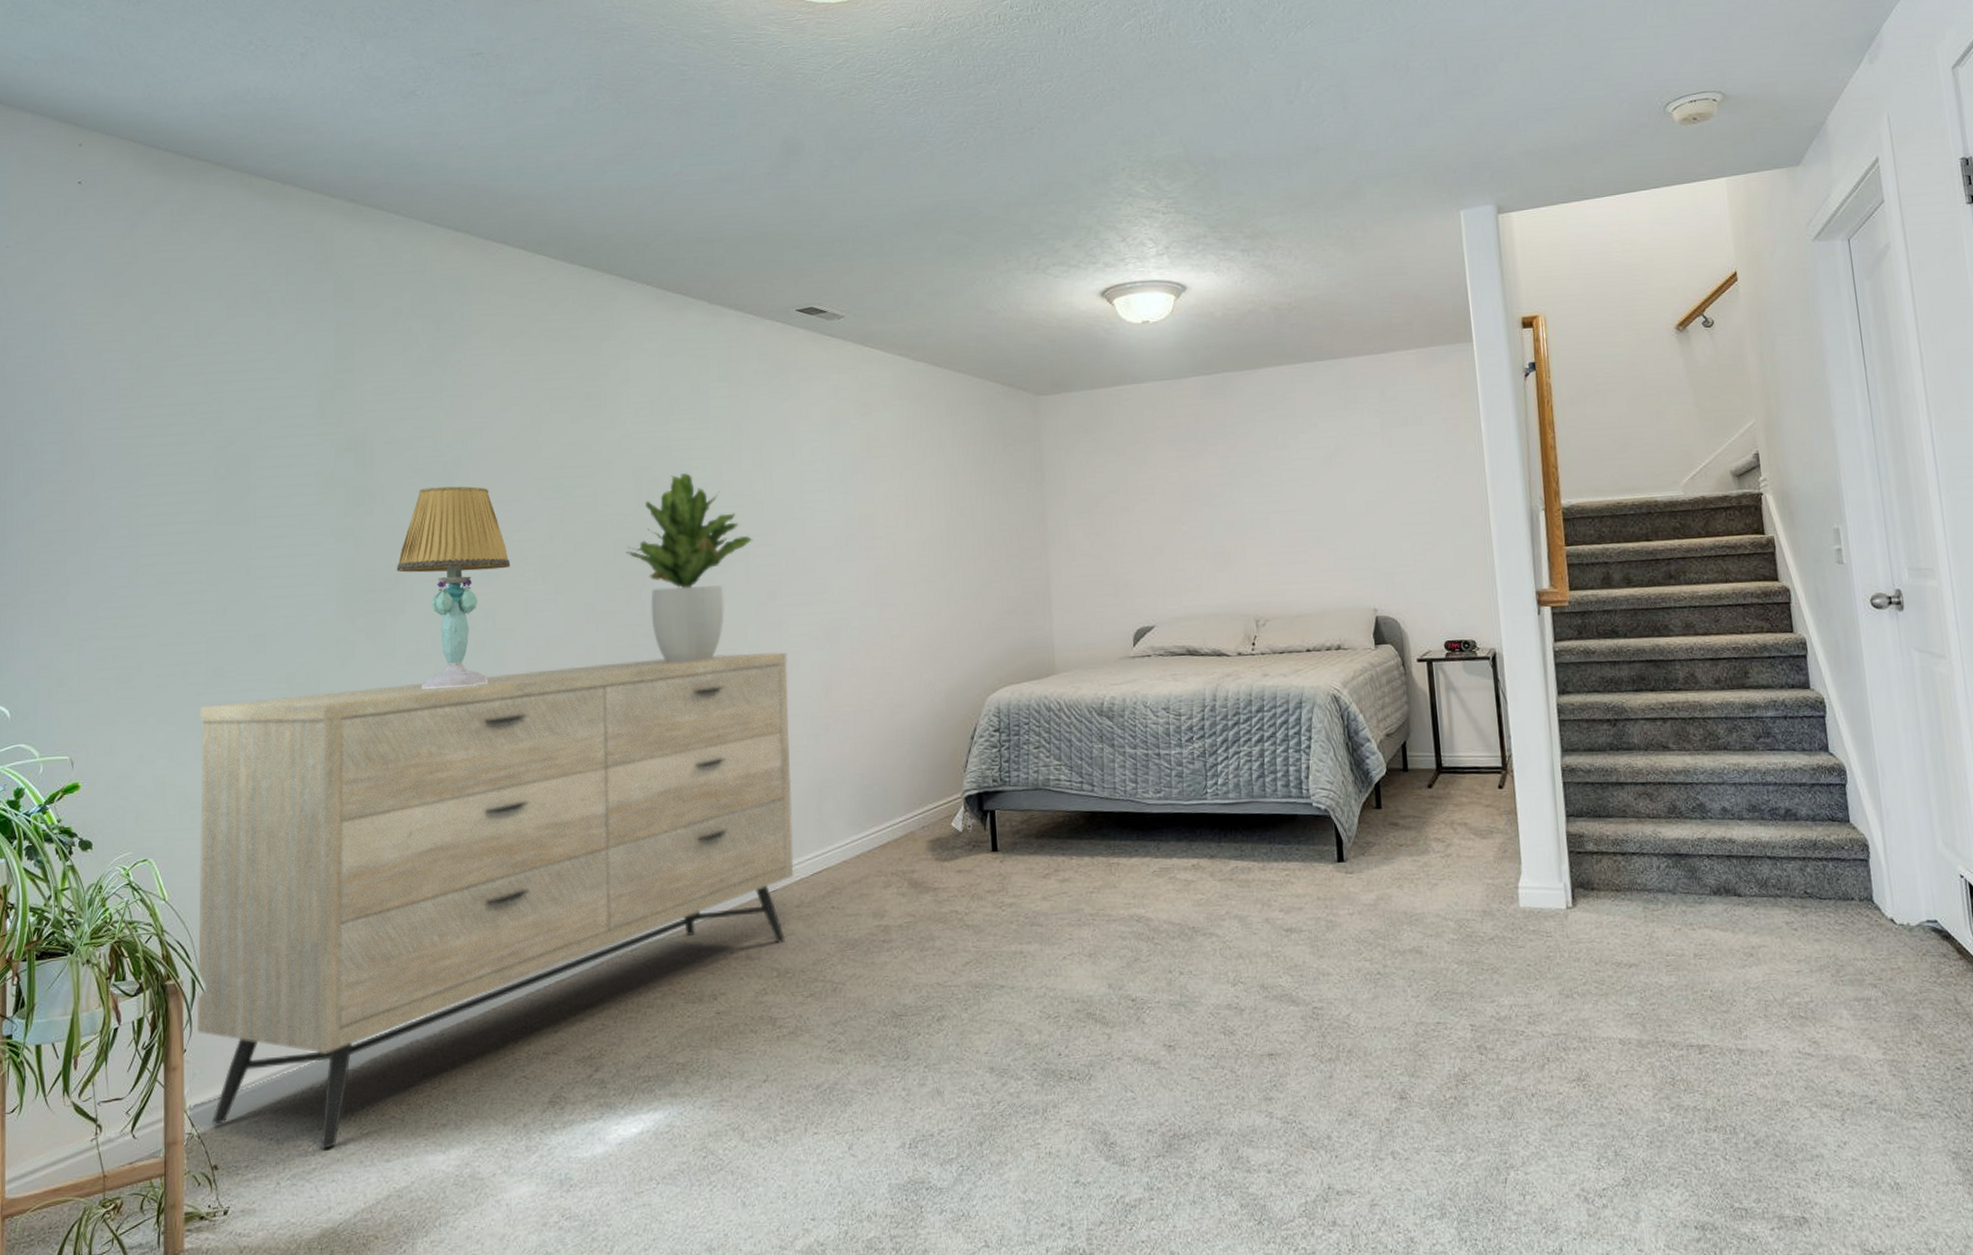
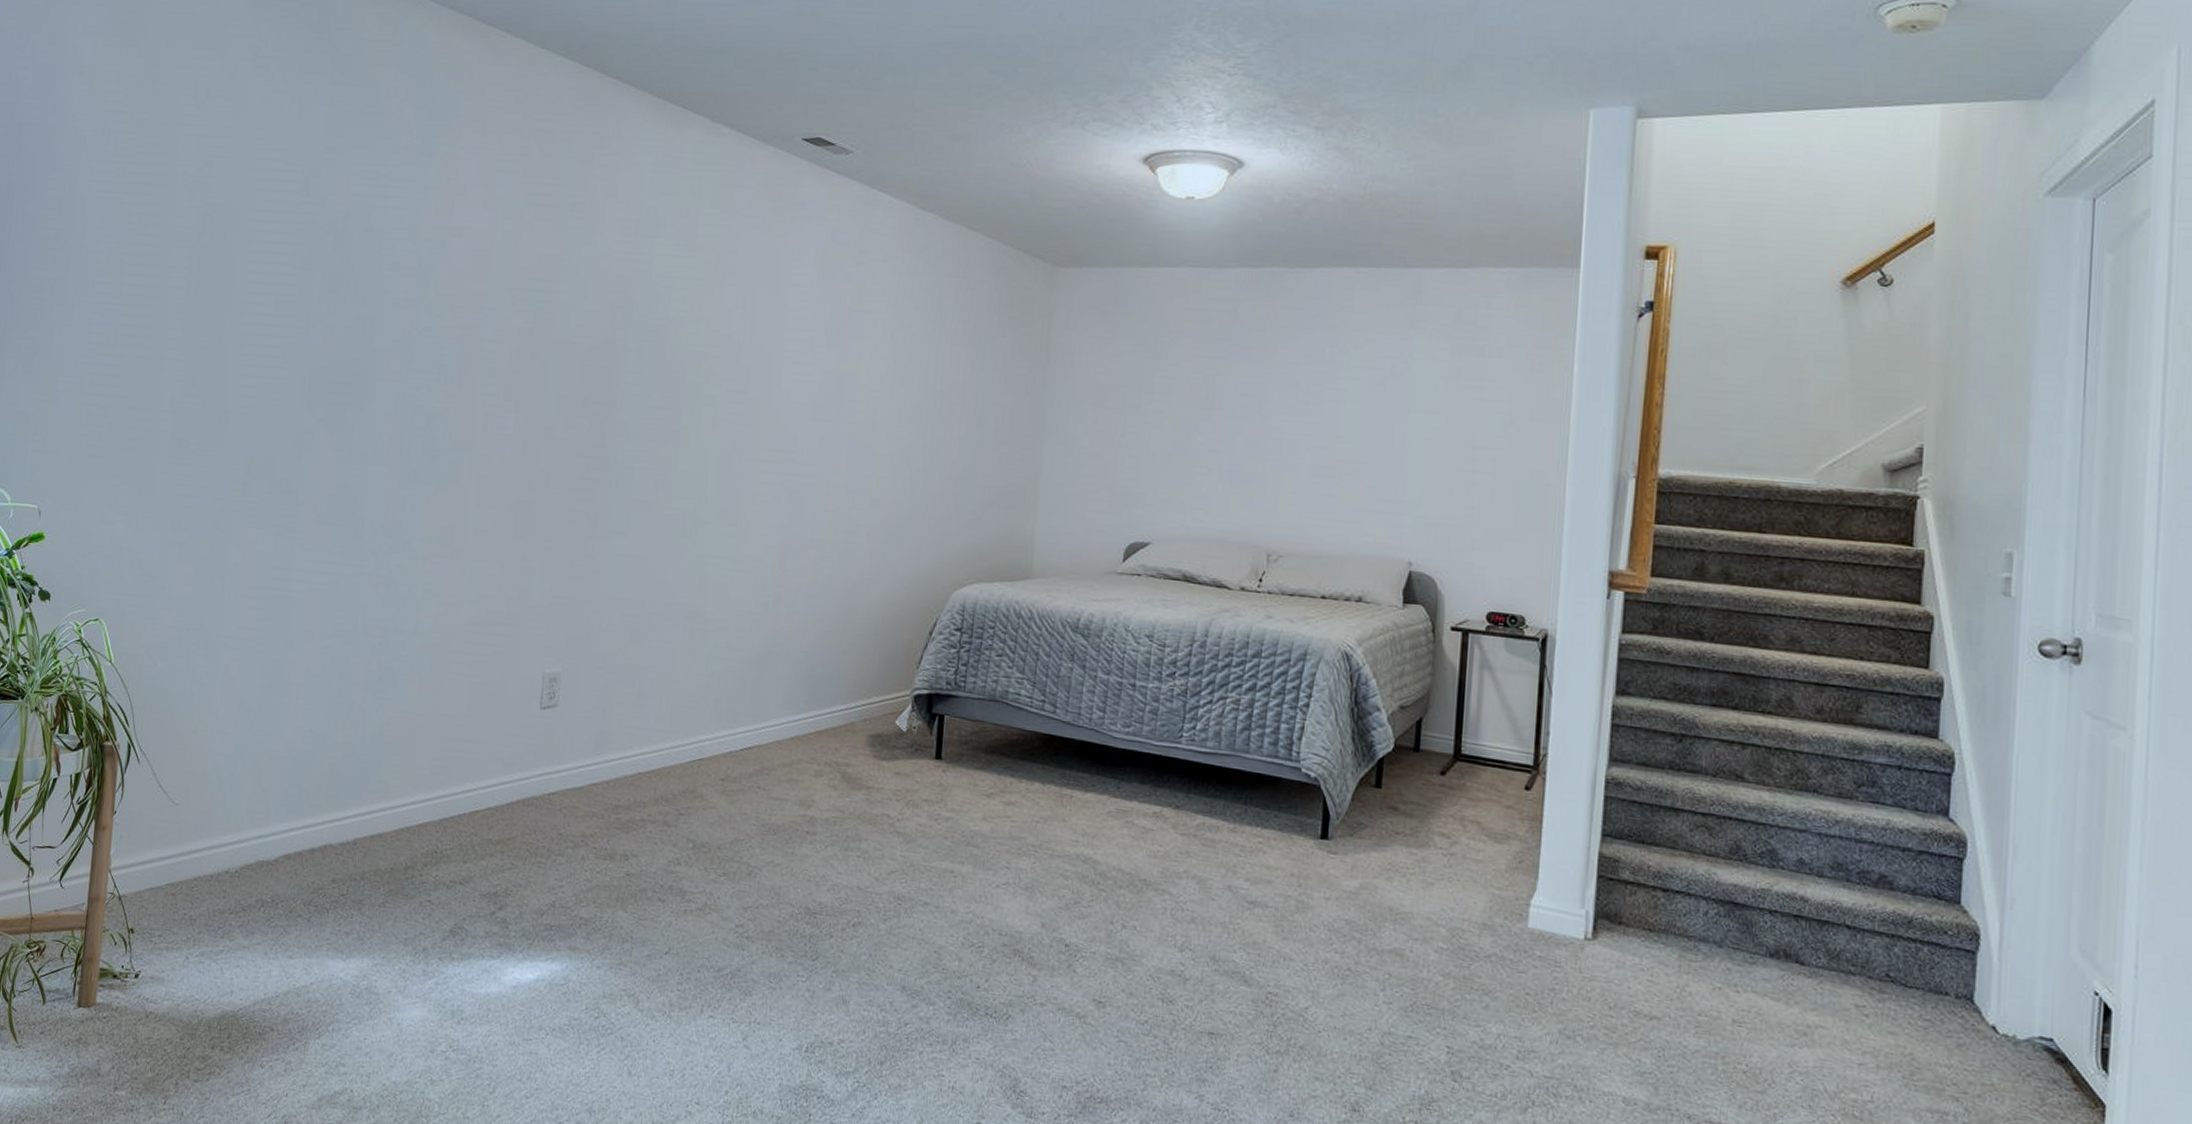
dresser: present [196,652,794,1149] -> none [128,475,745,934]
table lamp: present [396,486,510,689] -> none [361,283,475,496]
potted plant: present [625,472,753,663] -> none [591,301,725,507]

